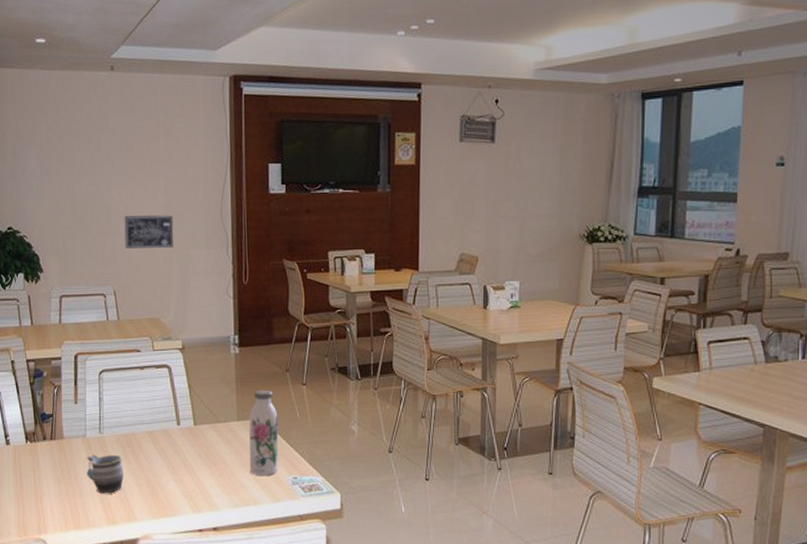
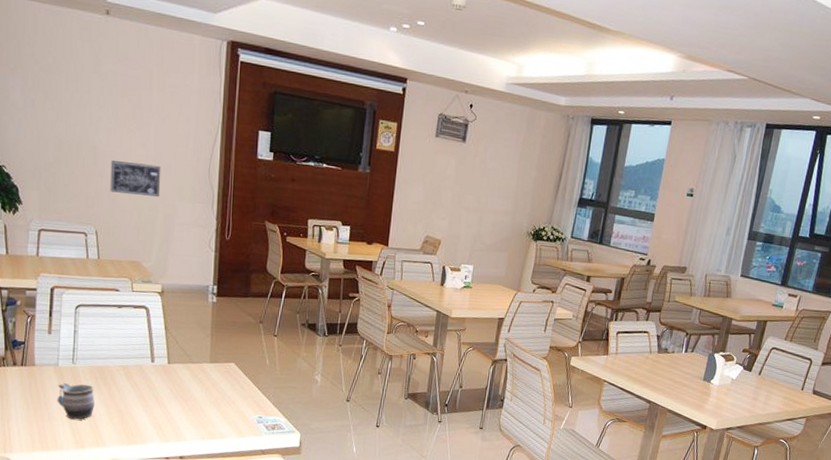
water bottle: present [249,389,279,476] -> none [218,336,249,414]

